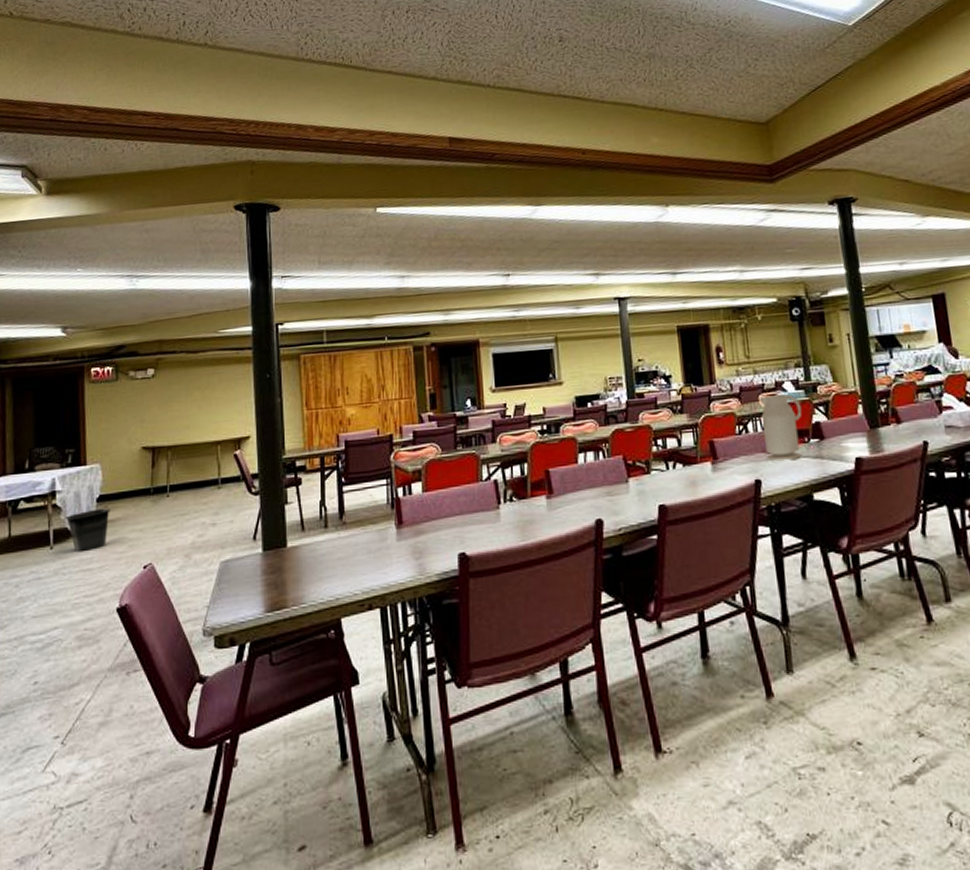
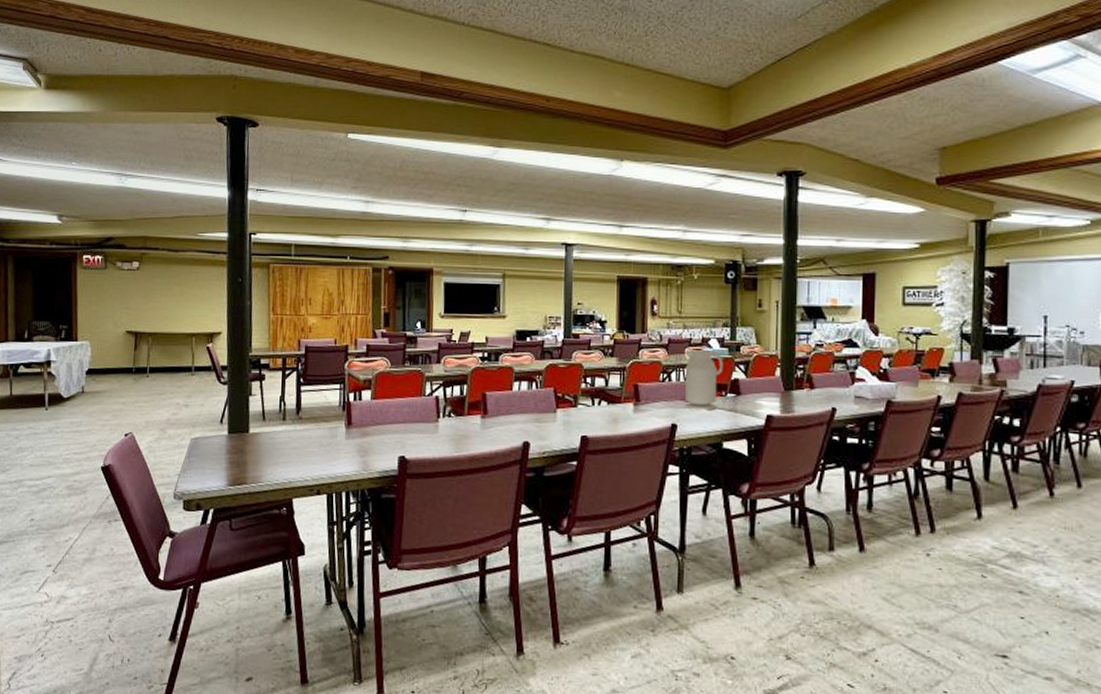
waste bin: present [65,508,110,553] -> none [58,380,98,416]

